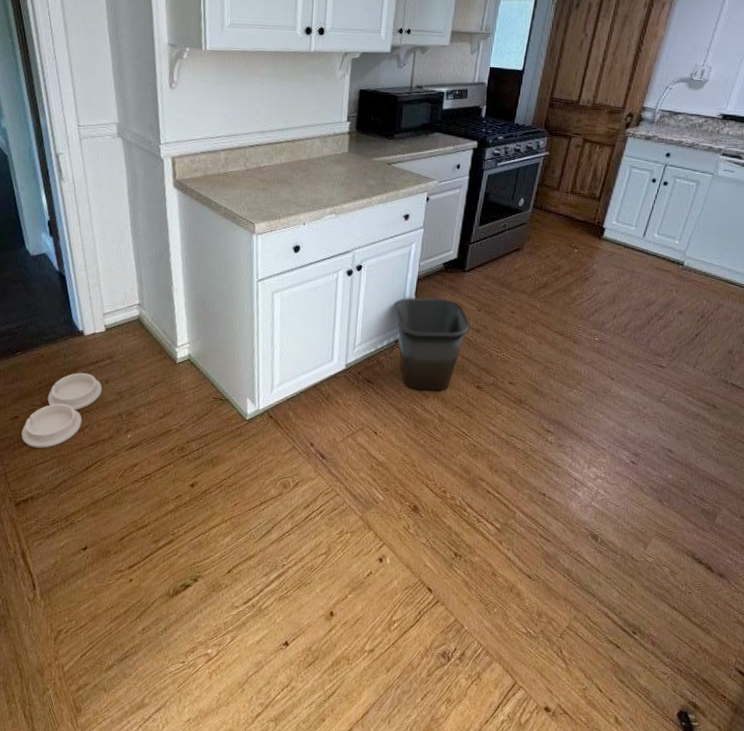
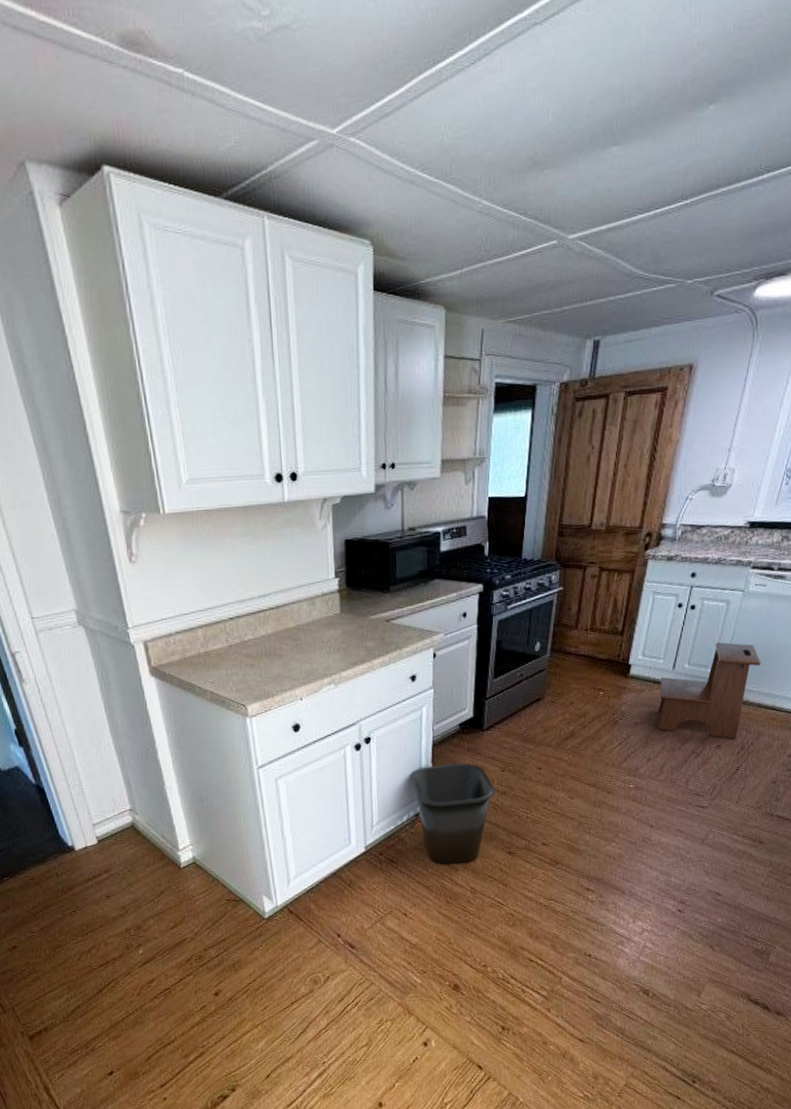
pet bowl: present [21,373,103,448] -> none [22,891,105,977]
step stool: none [625,218,725,307] -> present [657,642,761,739]

